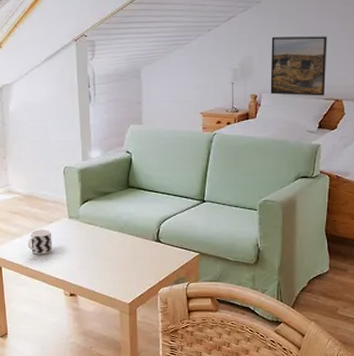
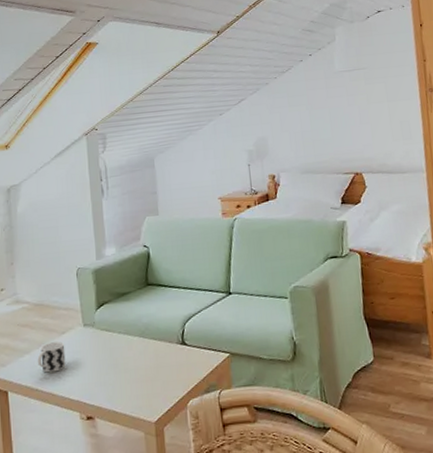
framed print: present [270,36,327,96] -> none [283,111,343,173]

